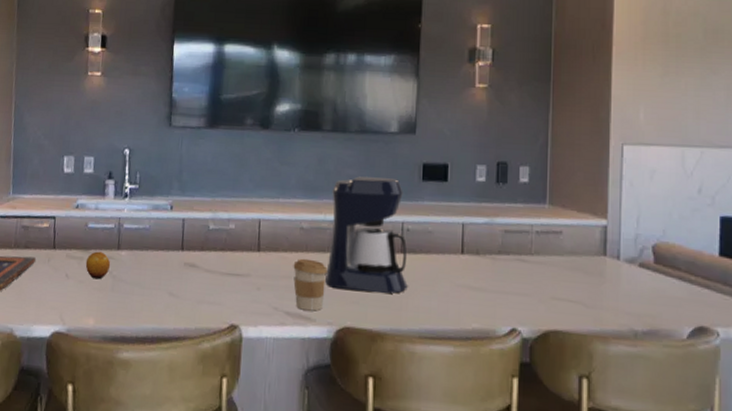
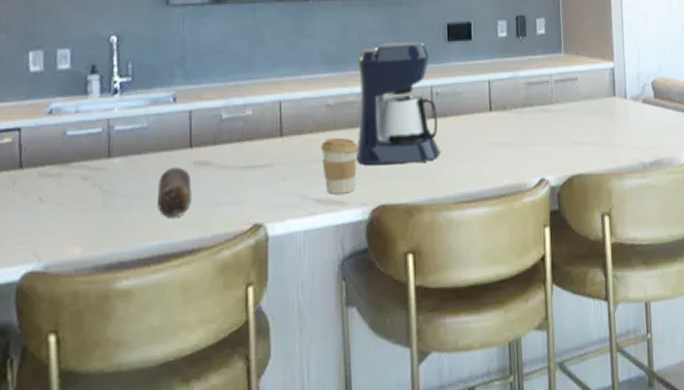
fruit: present [85,251,111,279] -> none [65,163,100,198]
candle: none [153,264,181,308] -> present [158,167,192,219]

